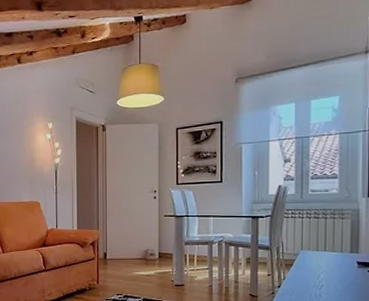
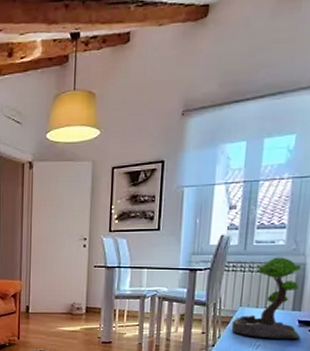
plant: none [295,204,361,280] -> present [231,257,302,340]

